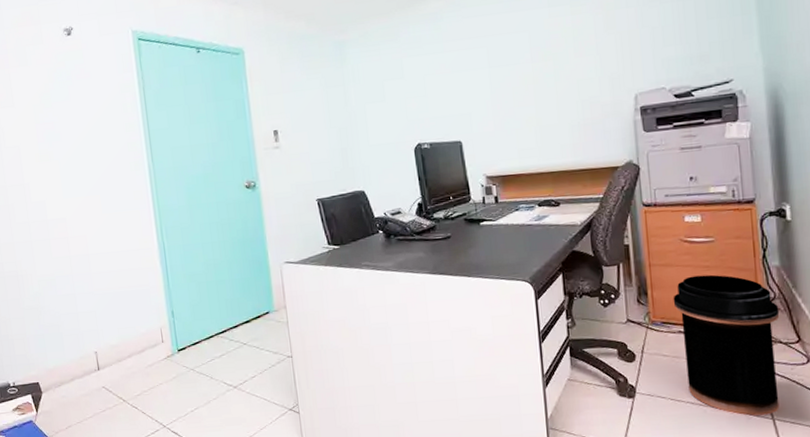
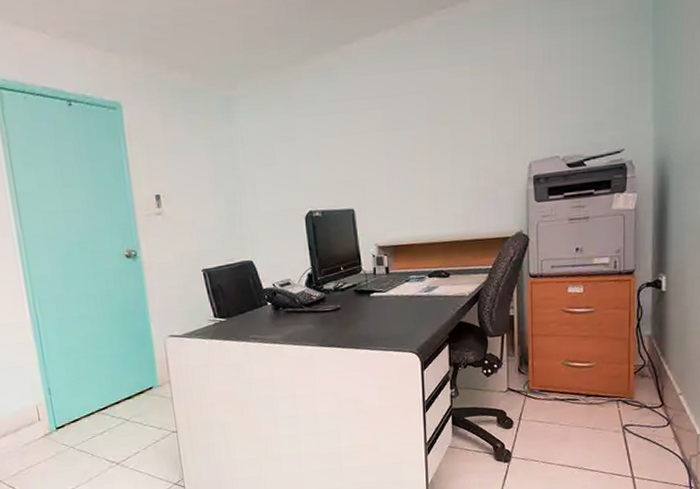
trash can: present [673,274,780,416] -> none [551,344,647,475]

